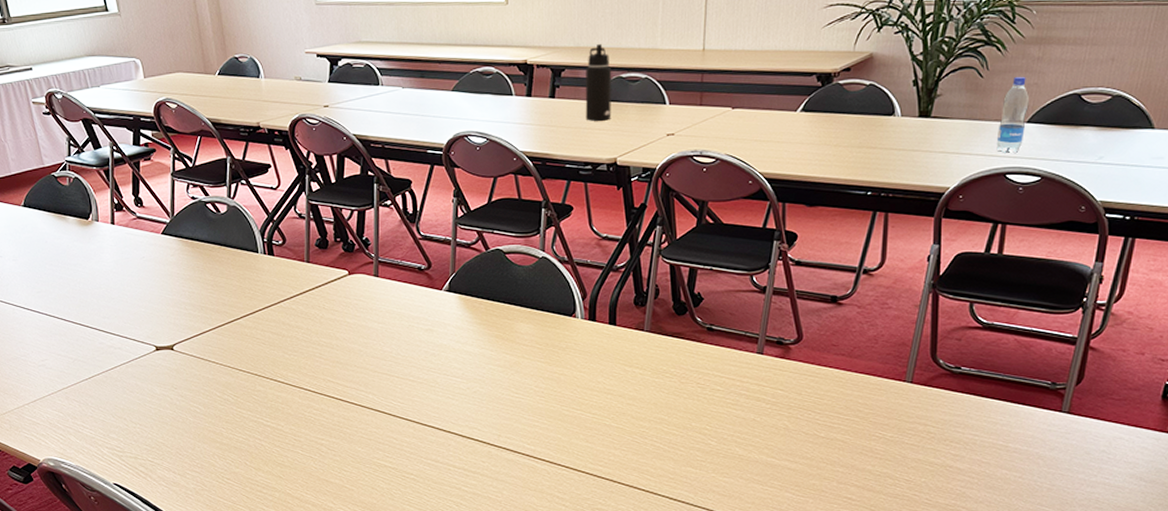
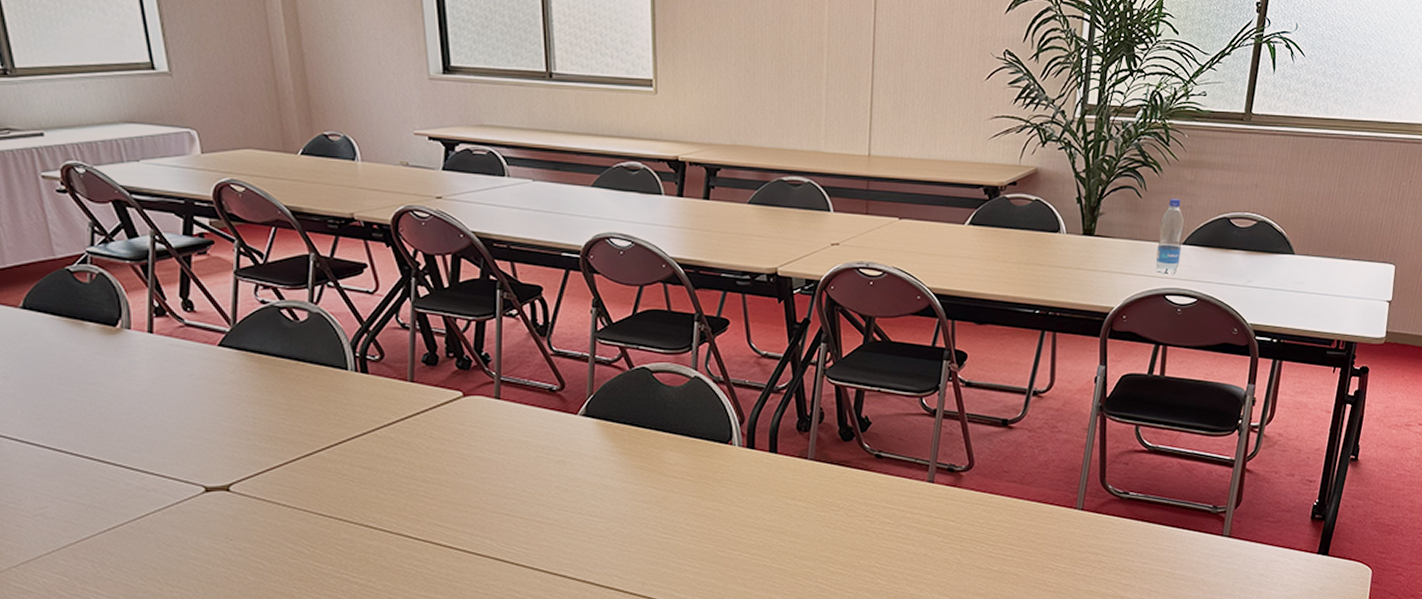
water bottle: present [585,44,612,121] -> none [743,143,772,227]

